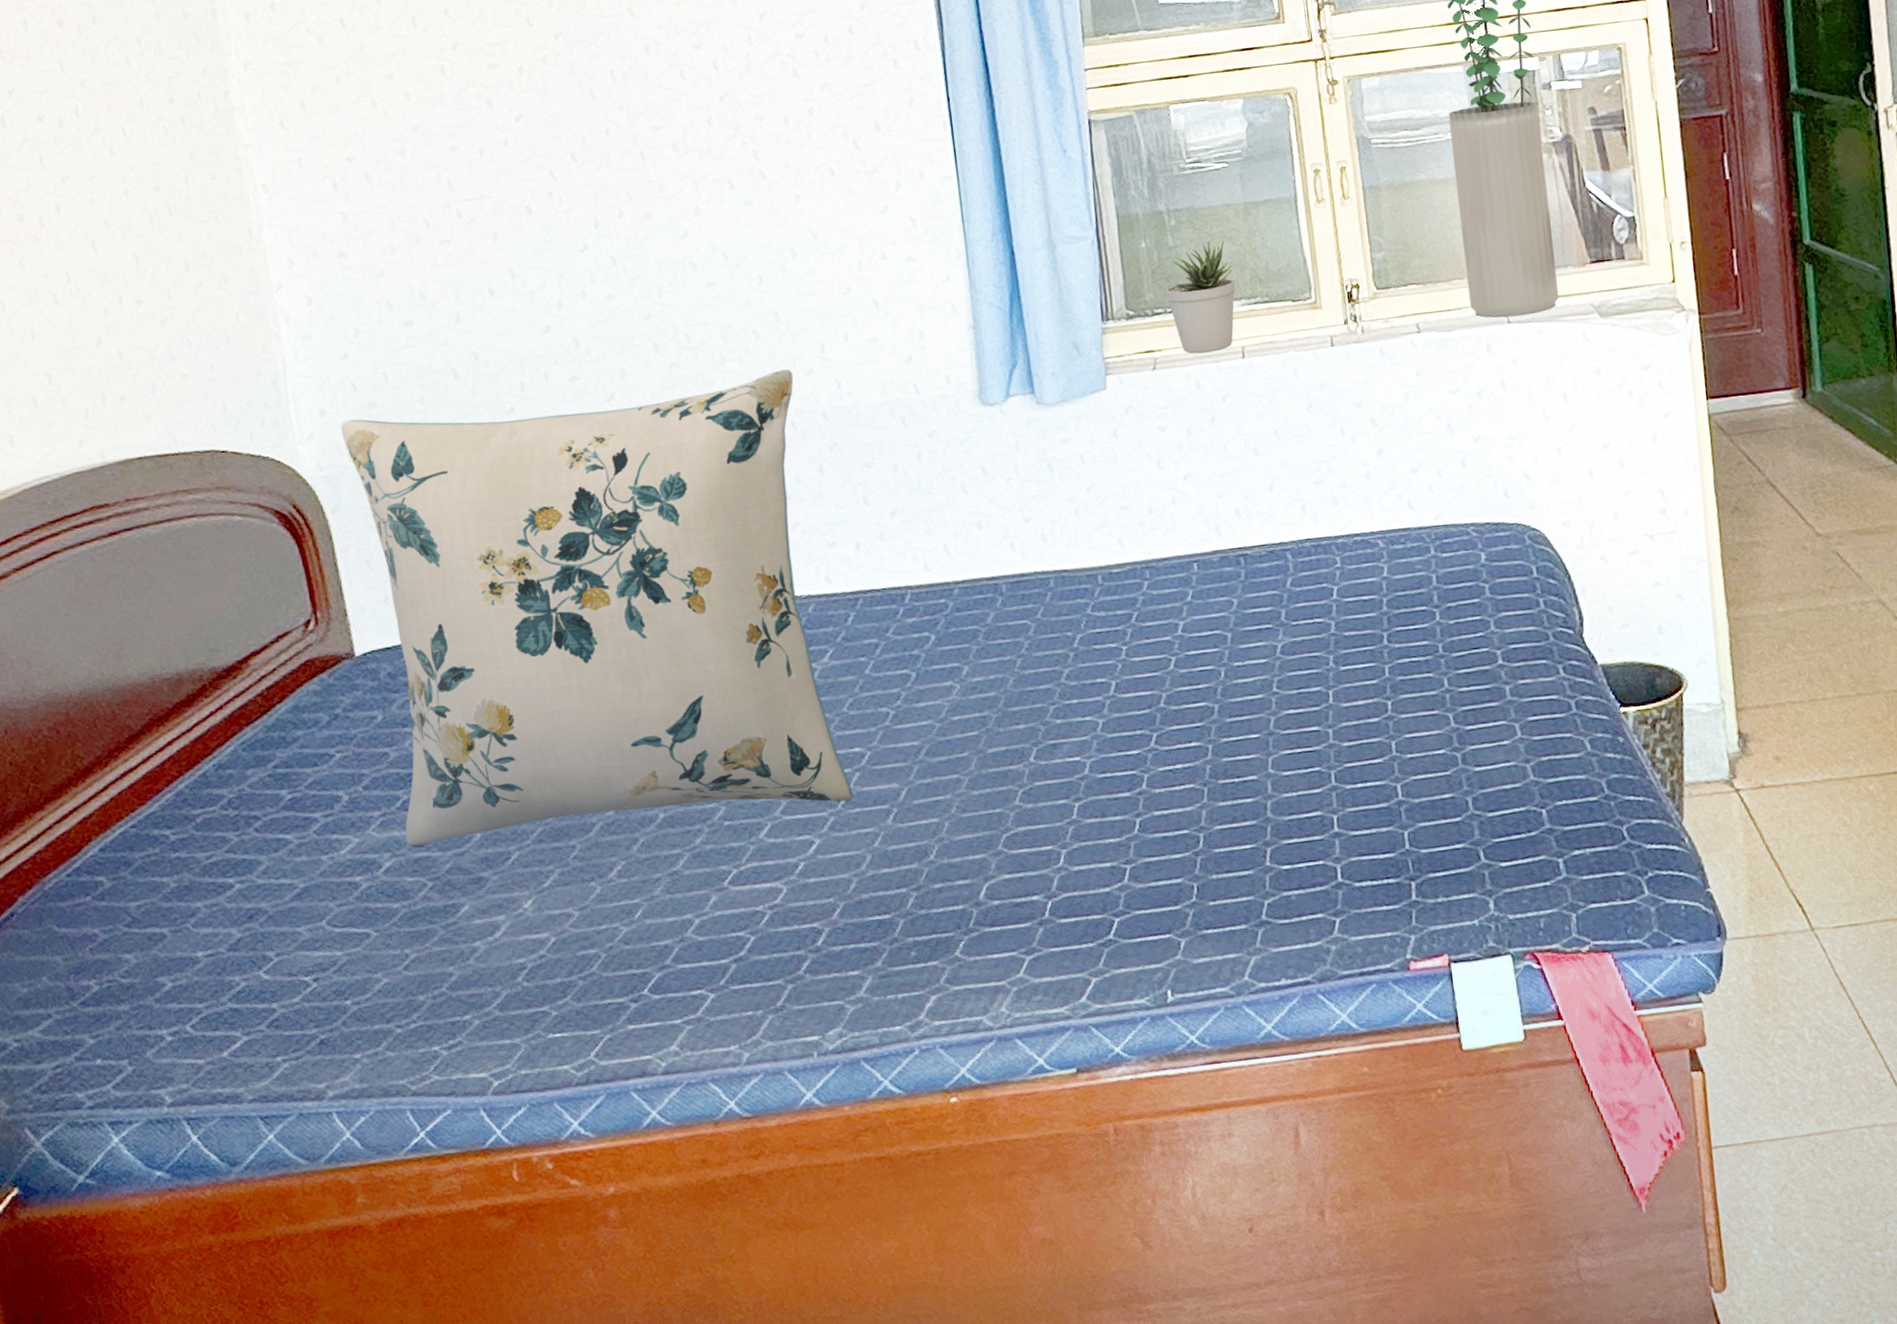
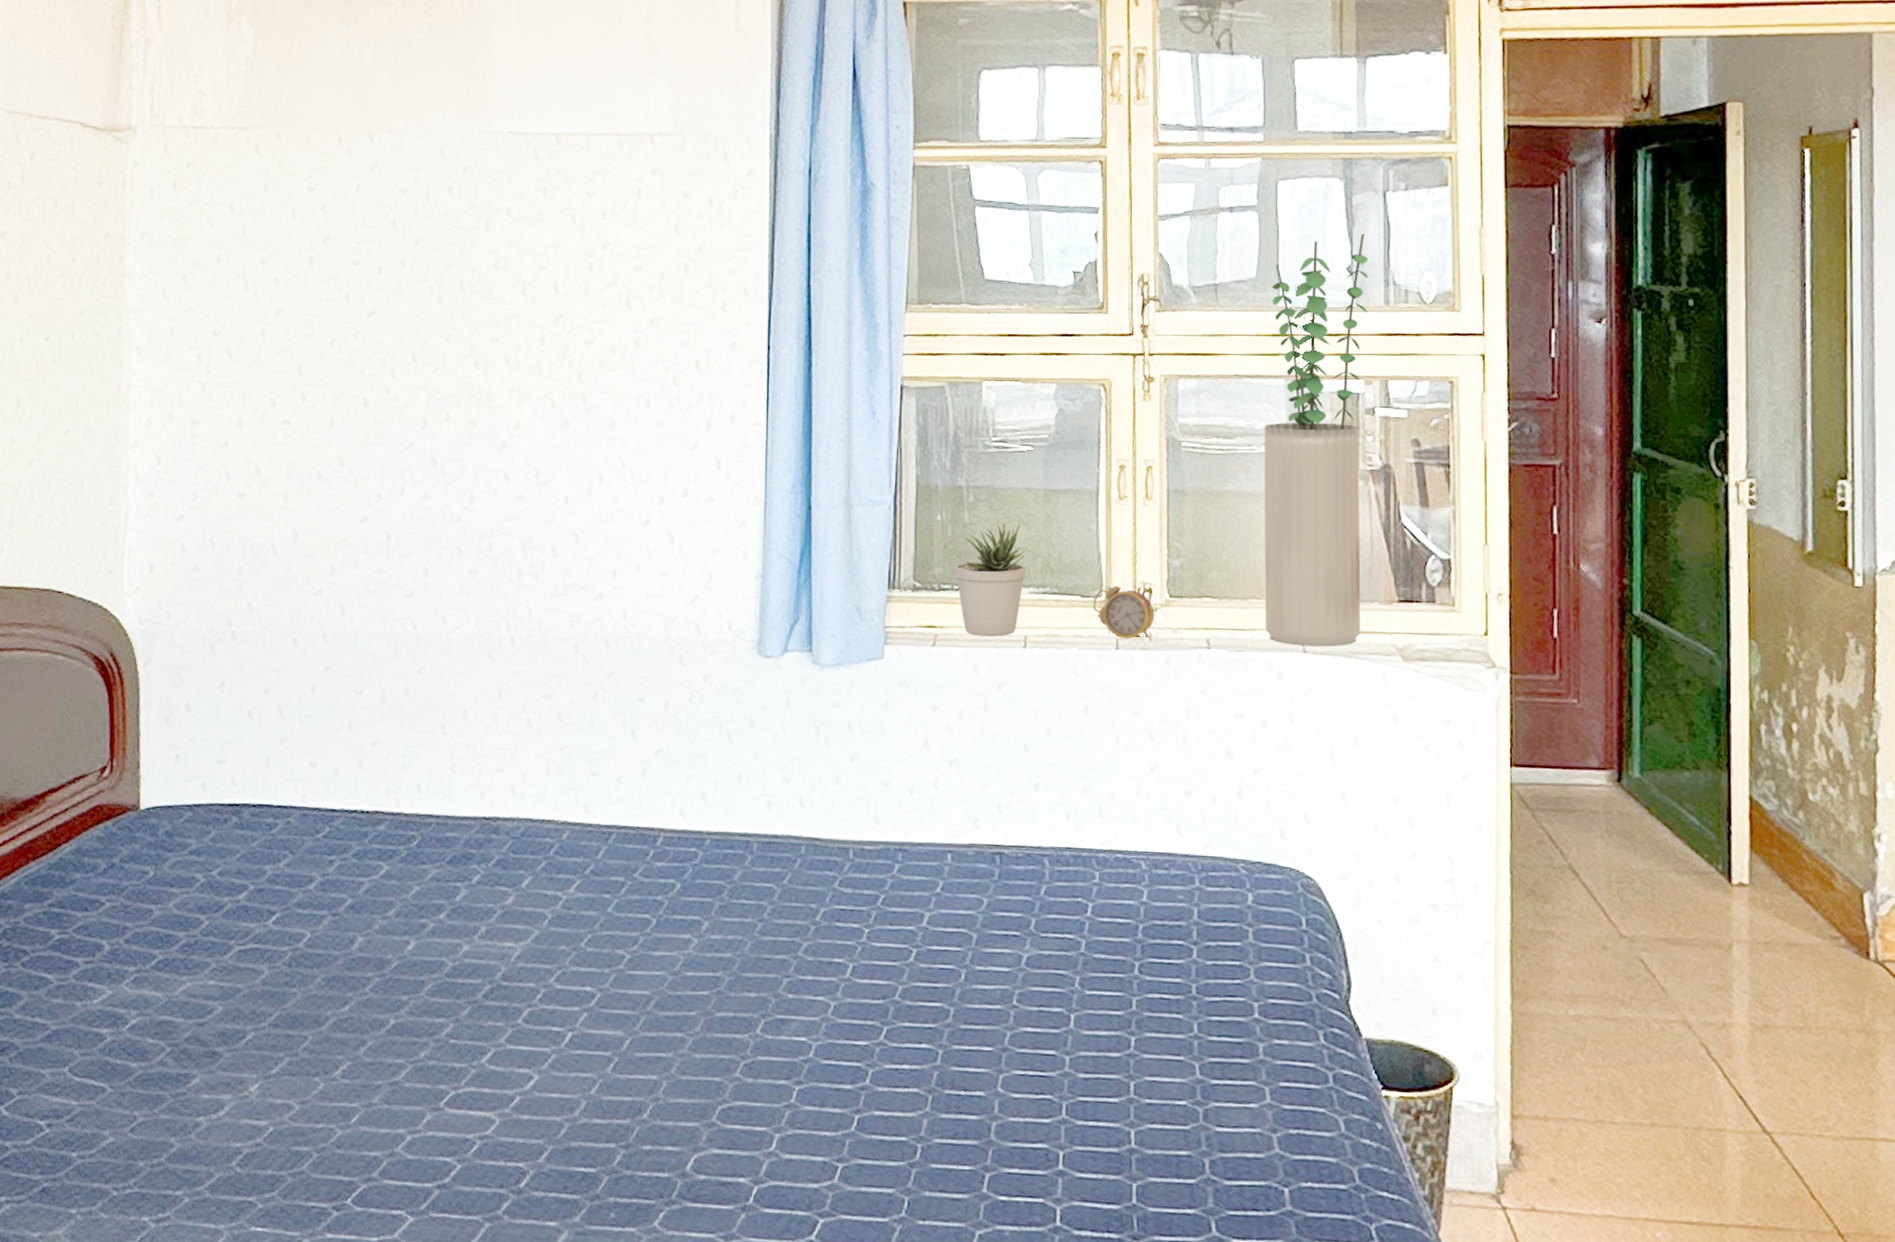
pillow: present [341,369,853,847] -> none [153,579,583,1041]
alarm clock: none [1304,285,1368,336] -> present [1093,585,1159,639]

